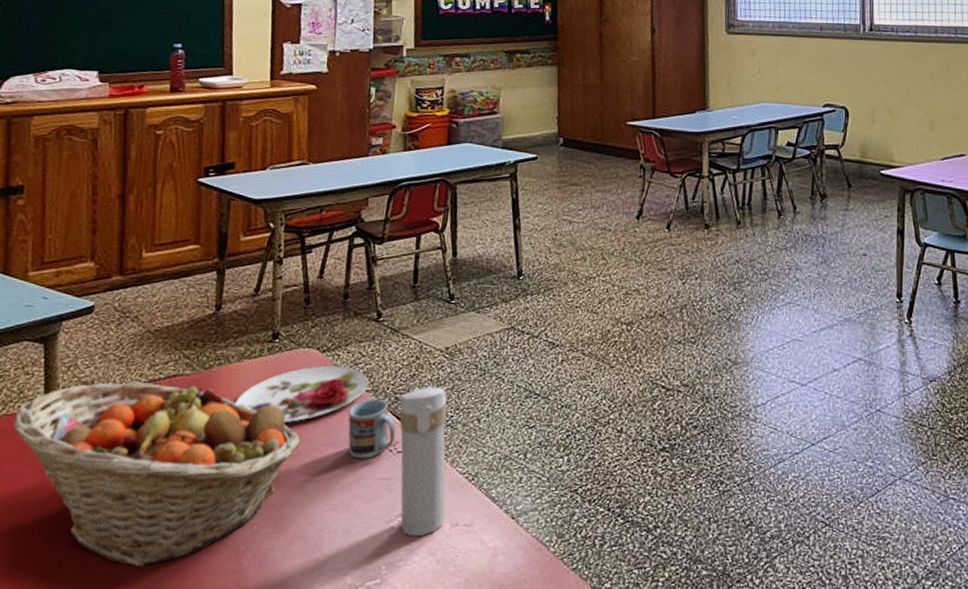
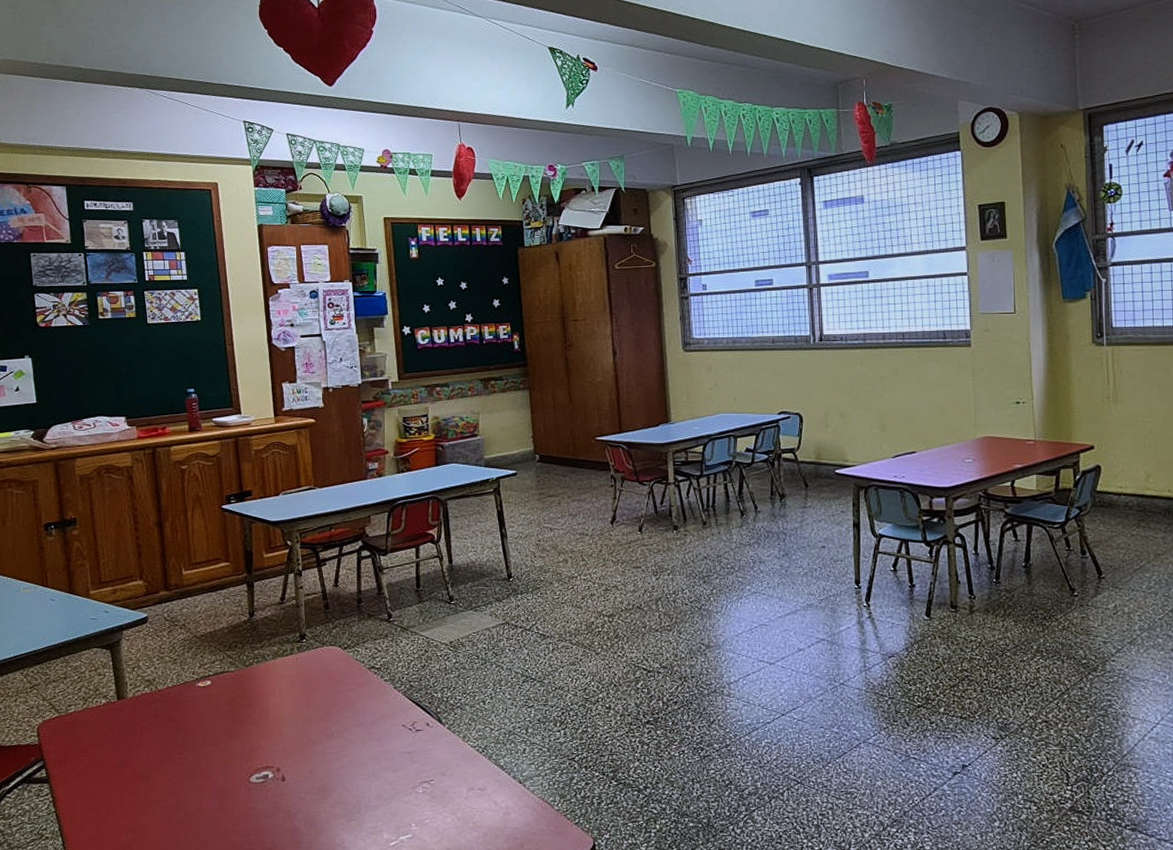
fruit basket: present [14,382,300,567] -> none [94,679,333,828]
plate: present [236,365,369,423] -> none [275,660,386,709]
cup: present [348,398,396,460] -> none [371,686,413,737]
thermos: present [399,385,447,537] -> none [415,674,461,800]

